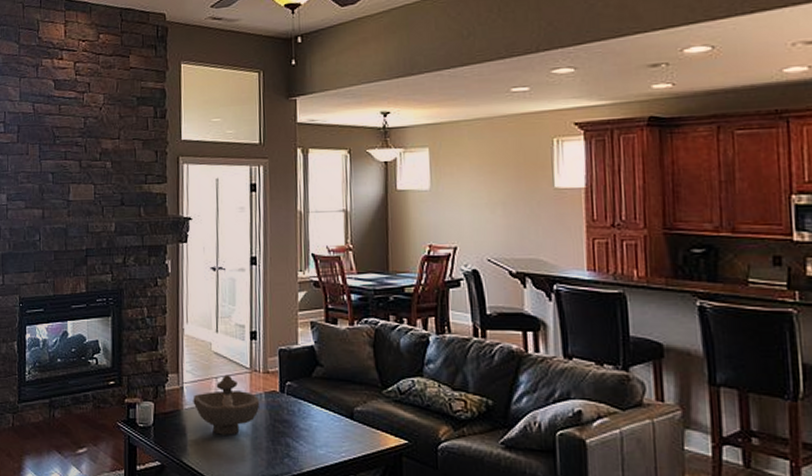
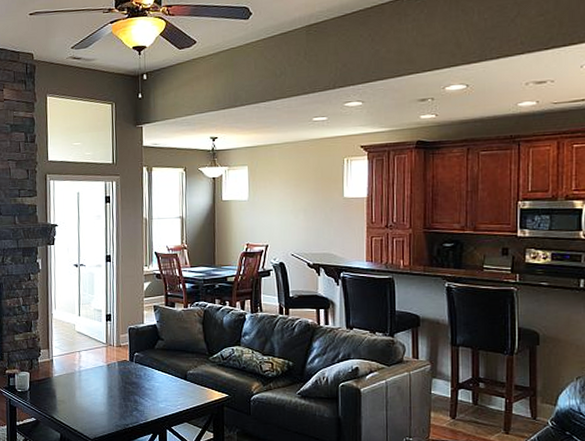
decorative bowl: present [193,374,259,435] -> none [60,349,113,396]

